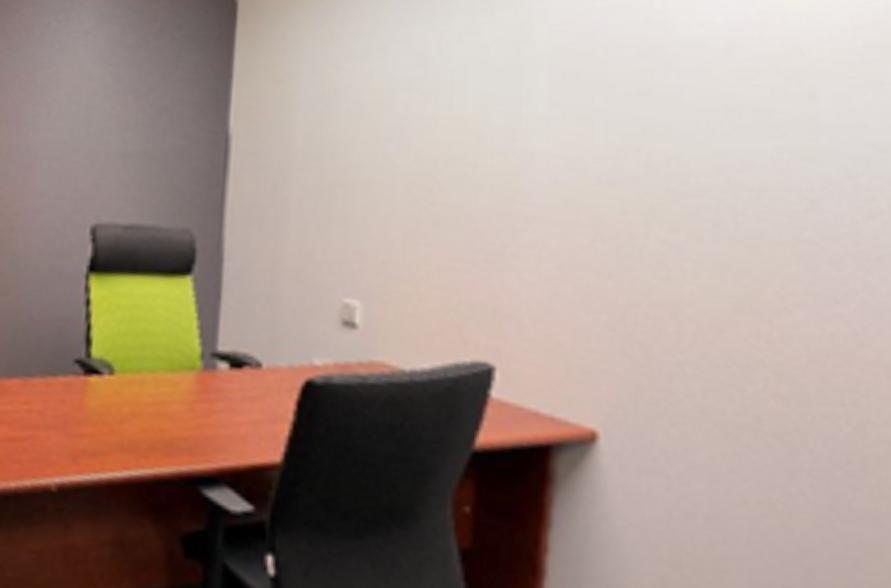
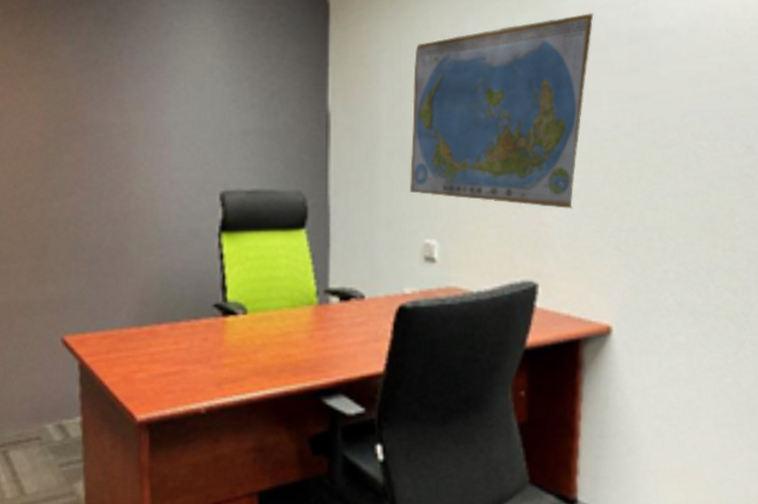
world map: none [328,17,589,271] -> present [410,12,594,209]

